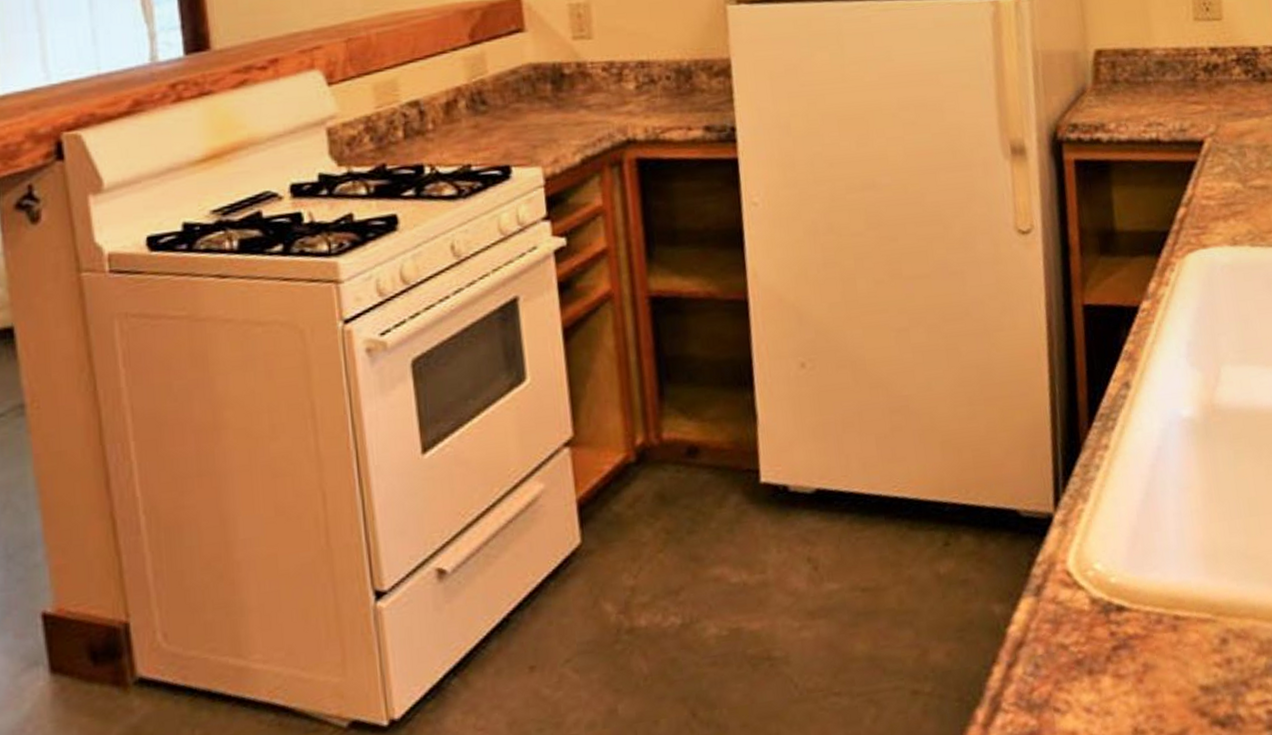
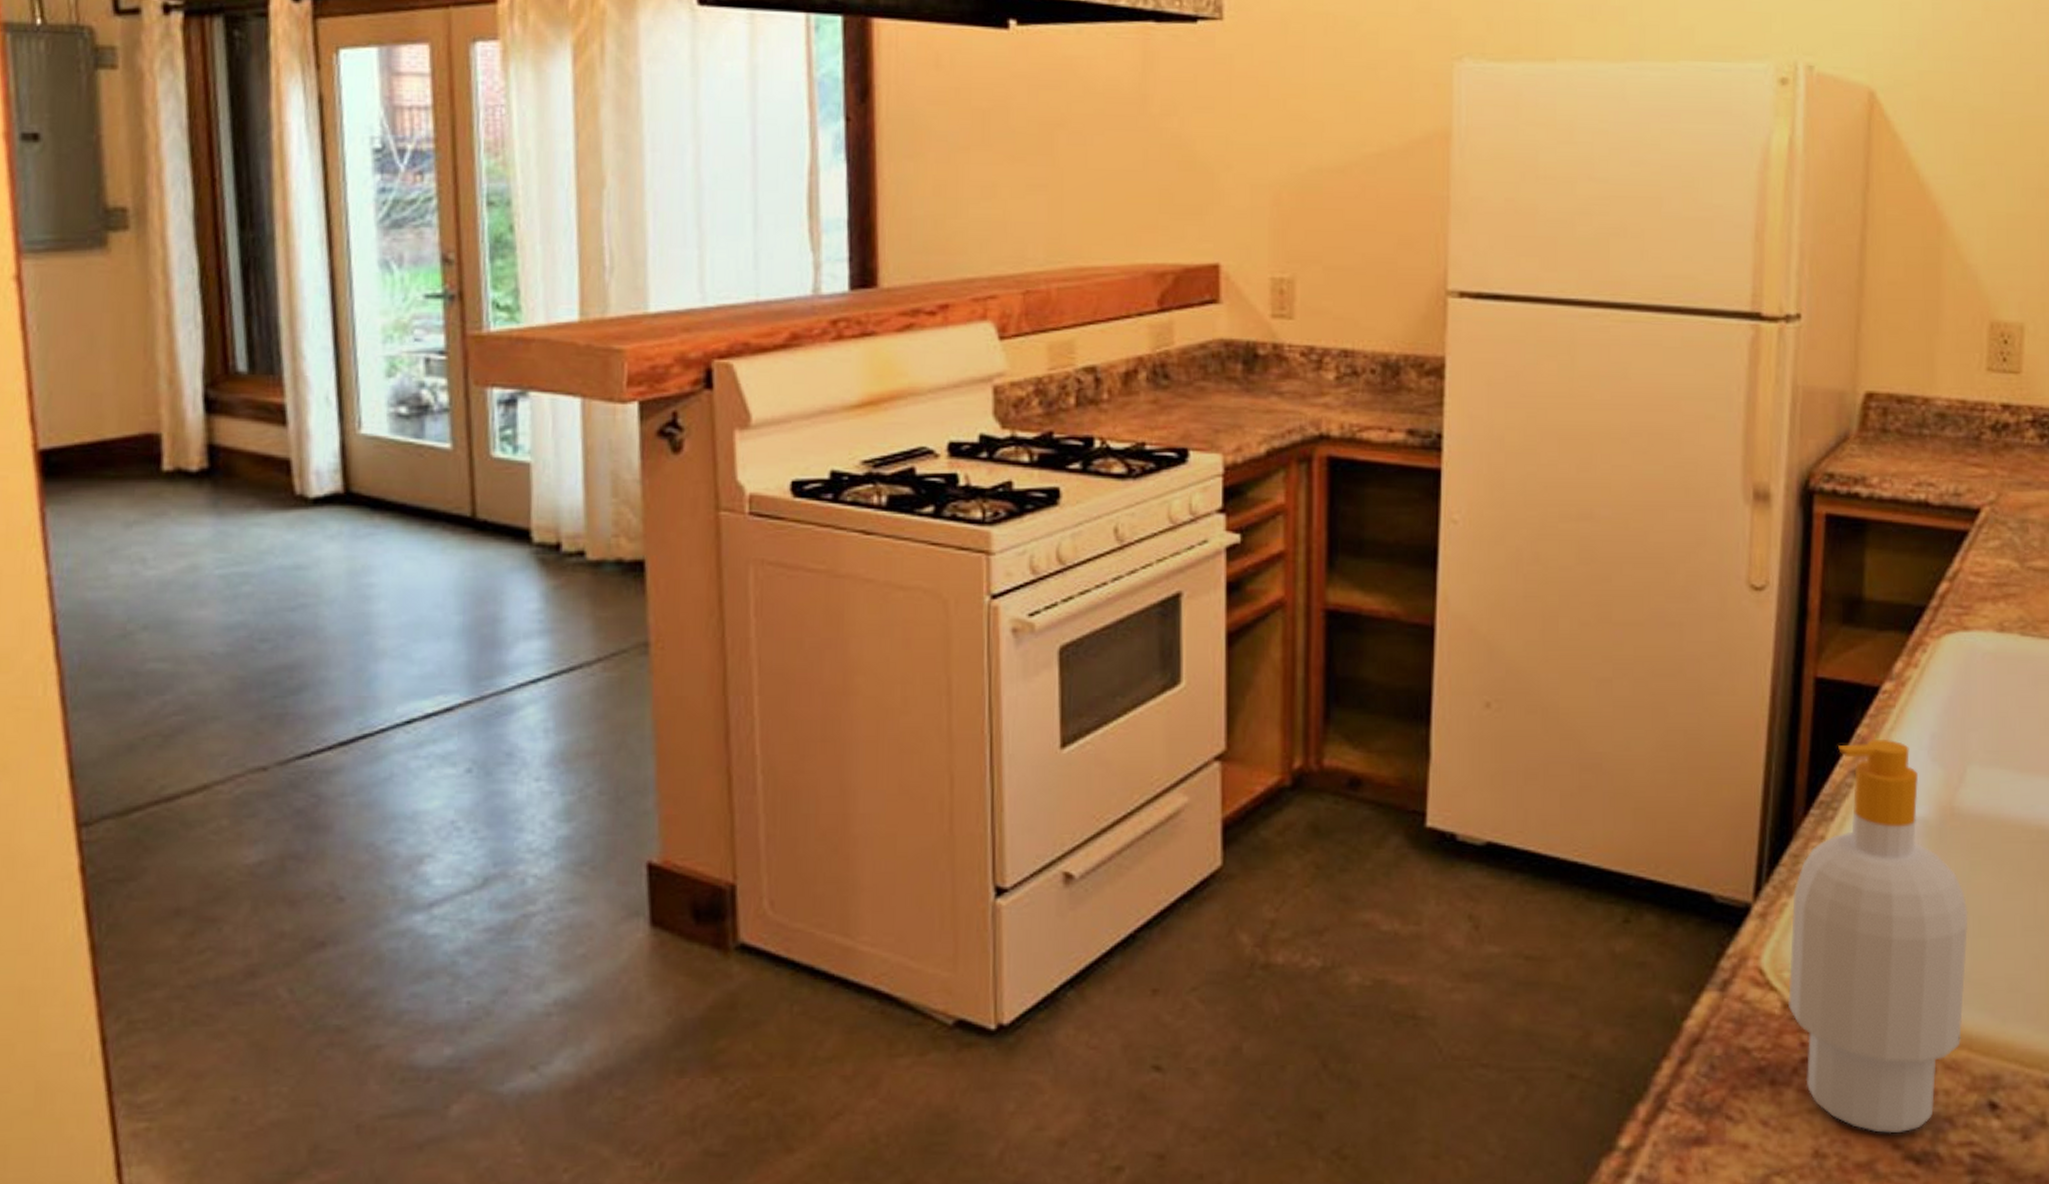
soap bottle: none [1088,351,1246,704] -> present [1788,738,1968,1134]

